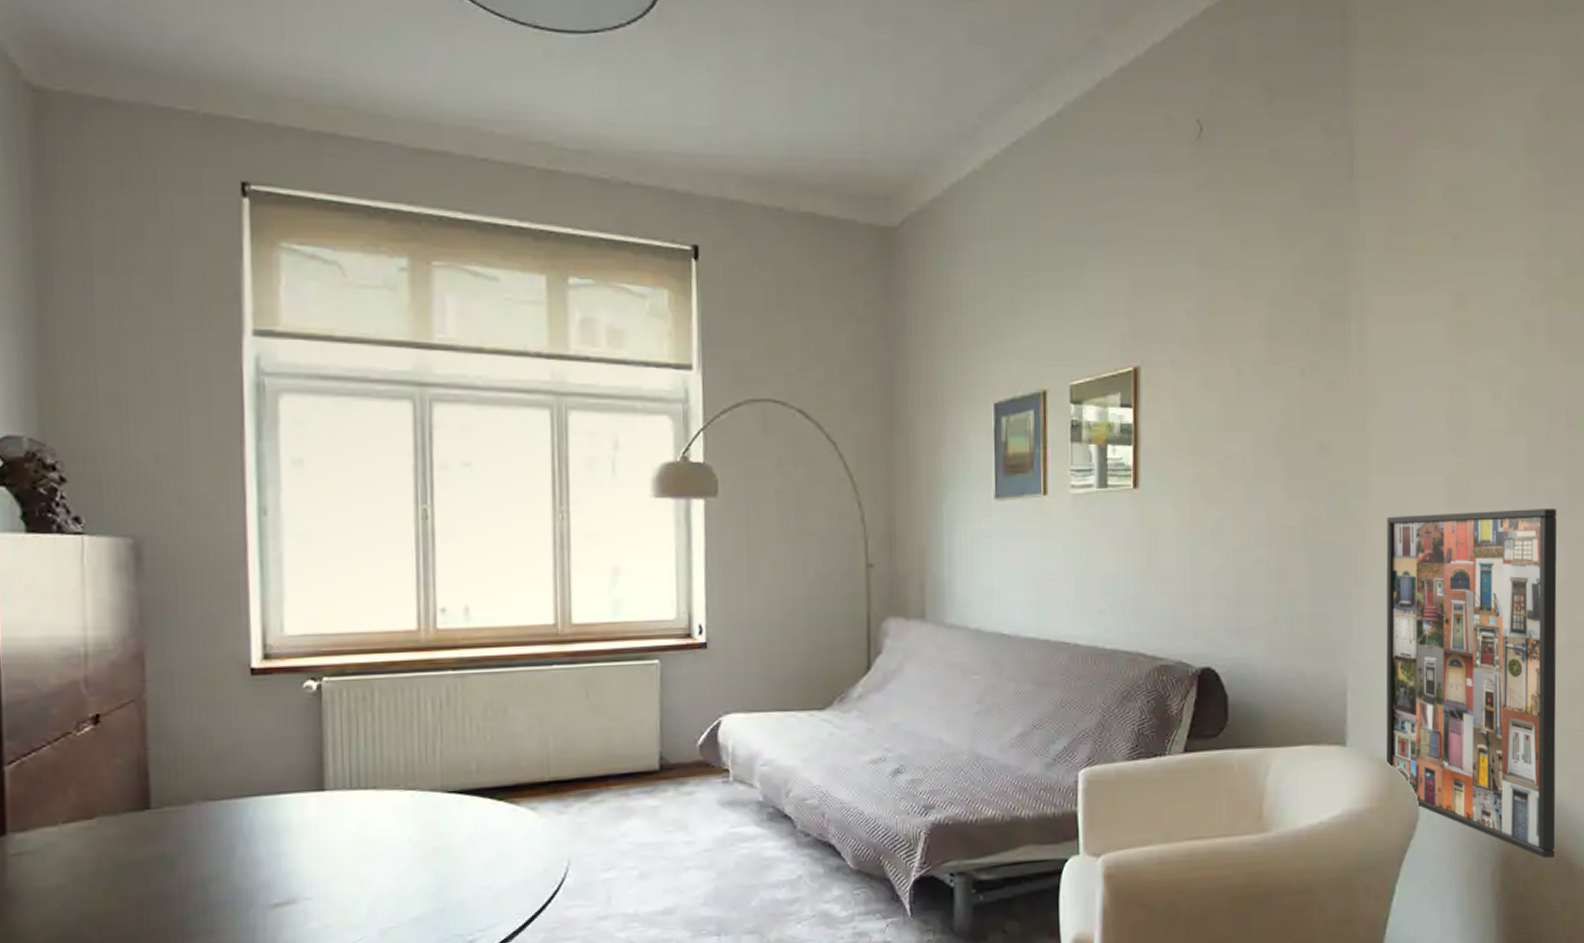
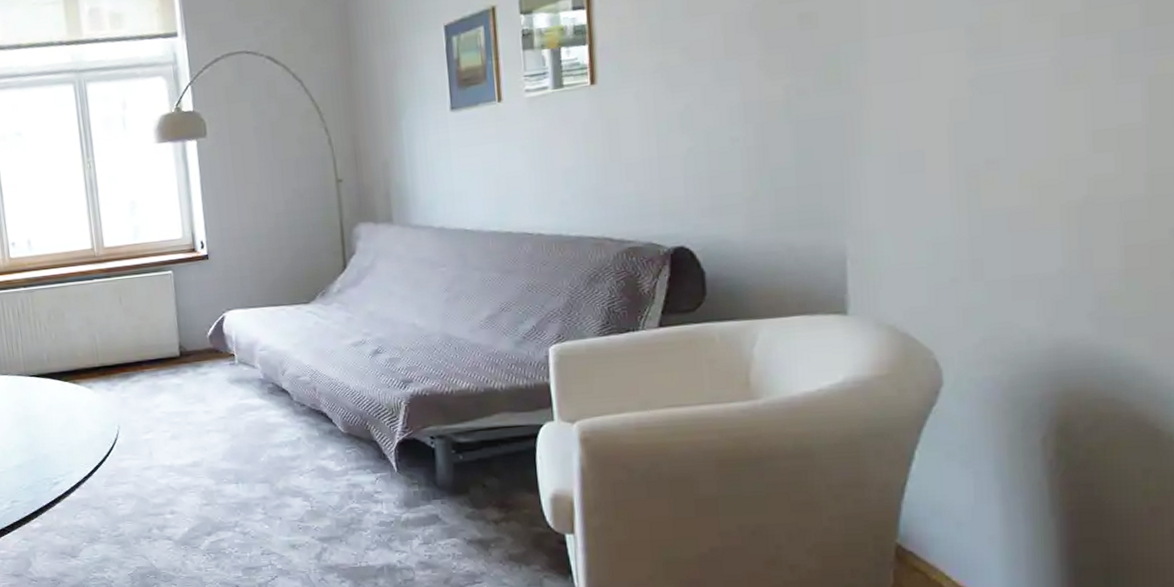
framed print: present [1386,508,1557,858] -> none [890,45,1133,424]

